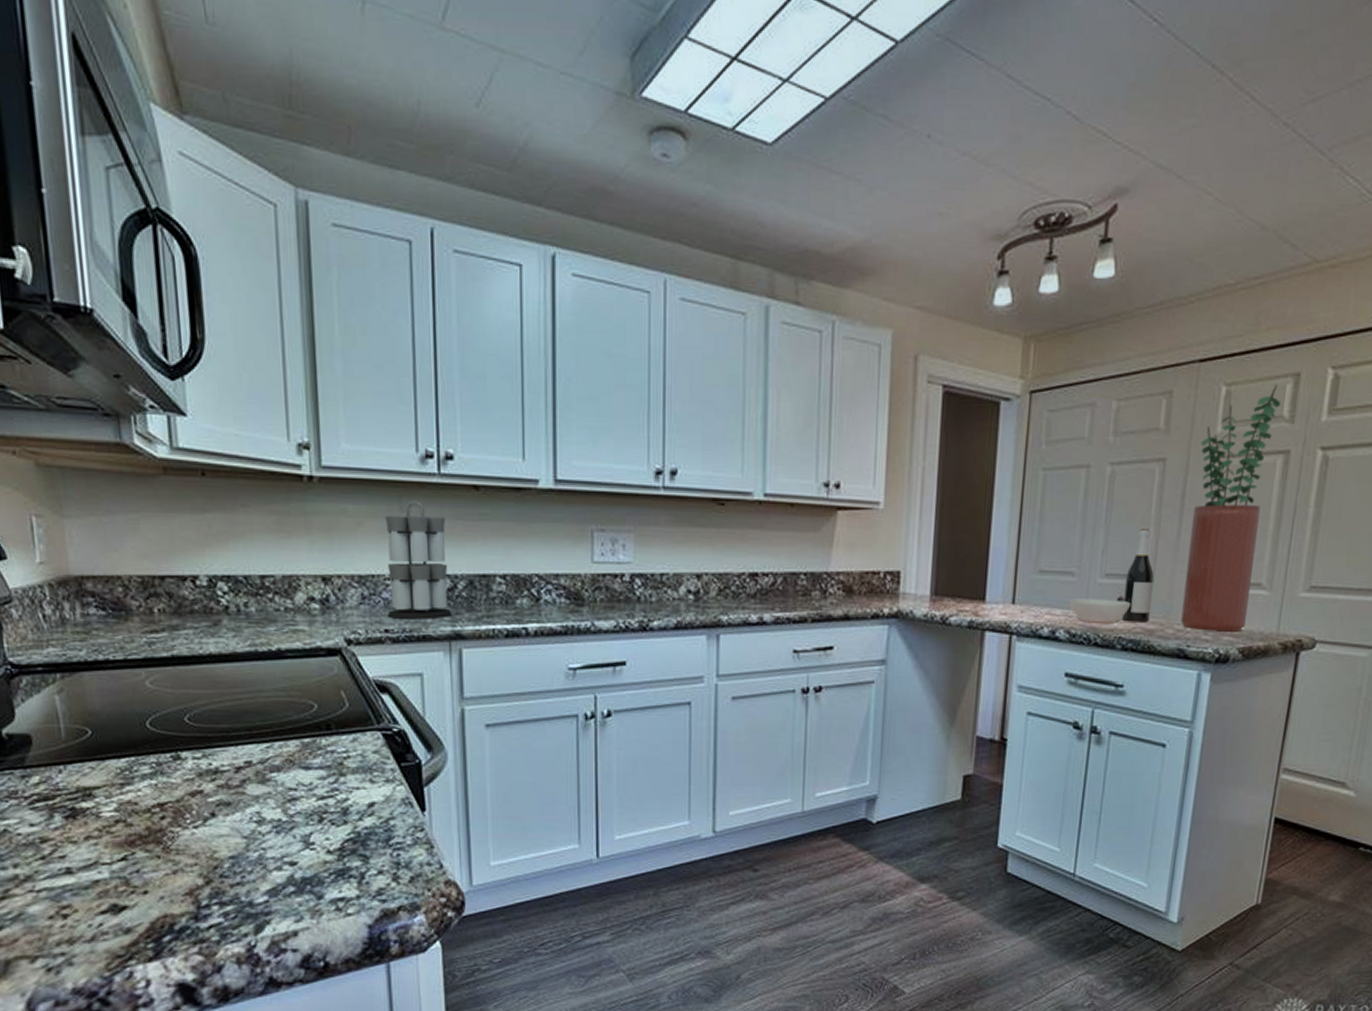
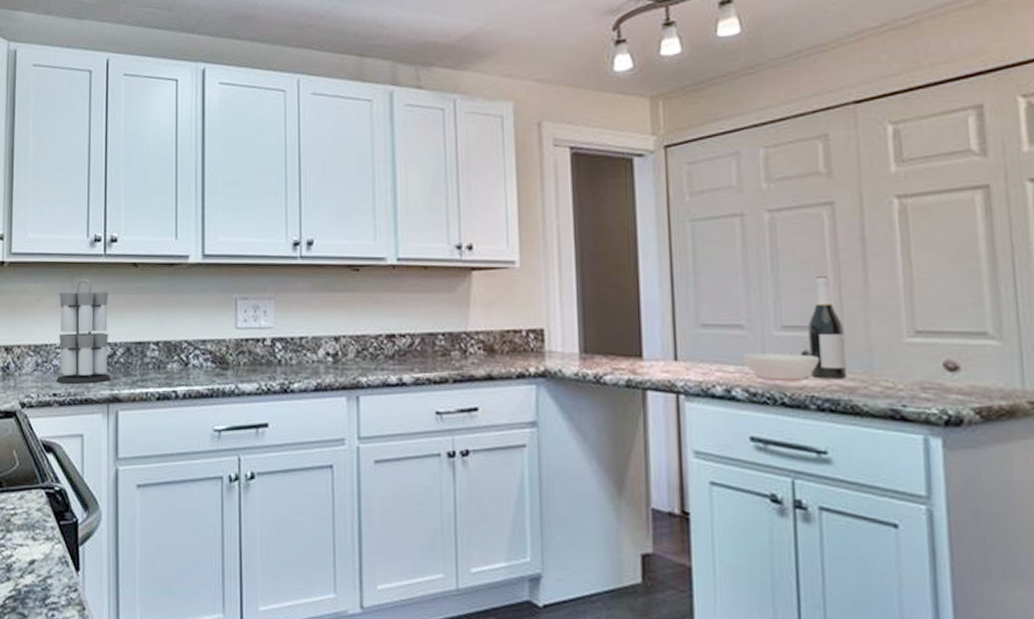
vase: present [1181,384,1281,632] -> none [872,118,976,389]

